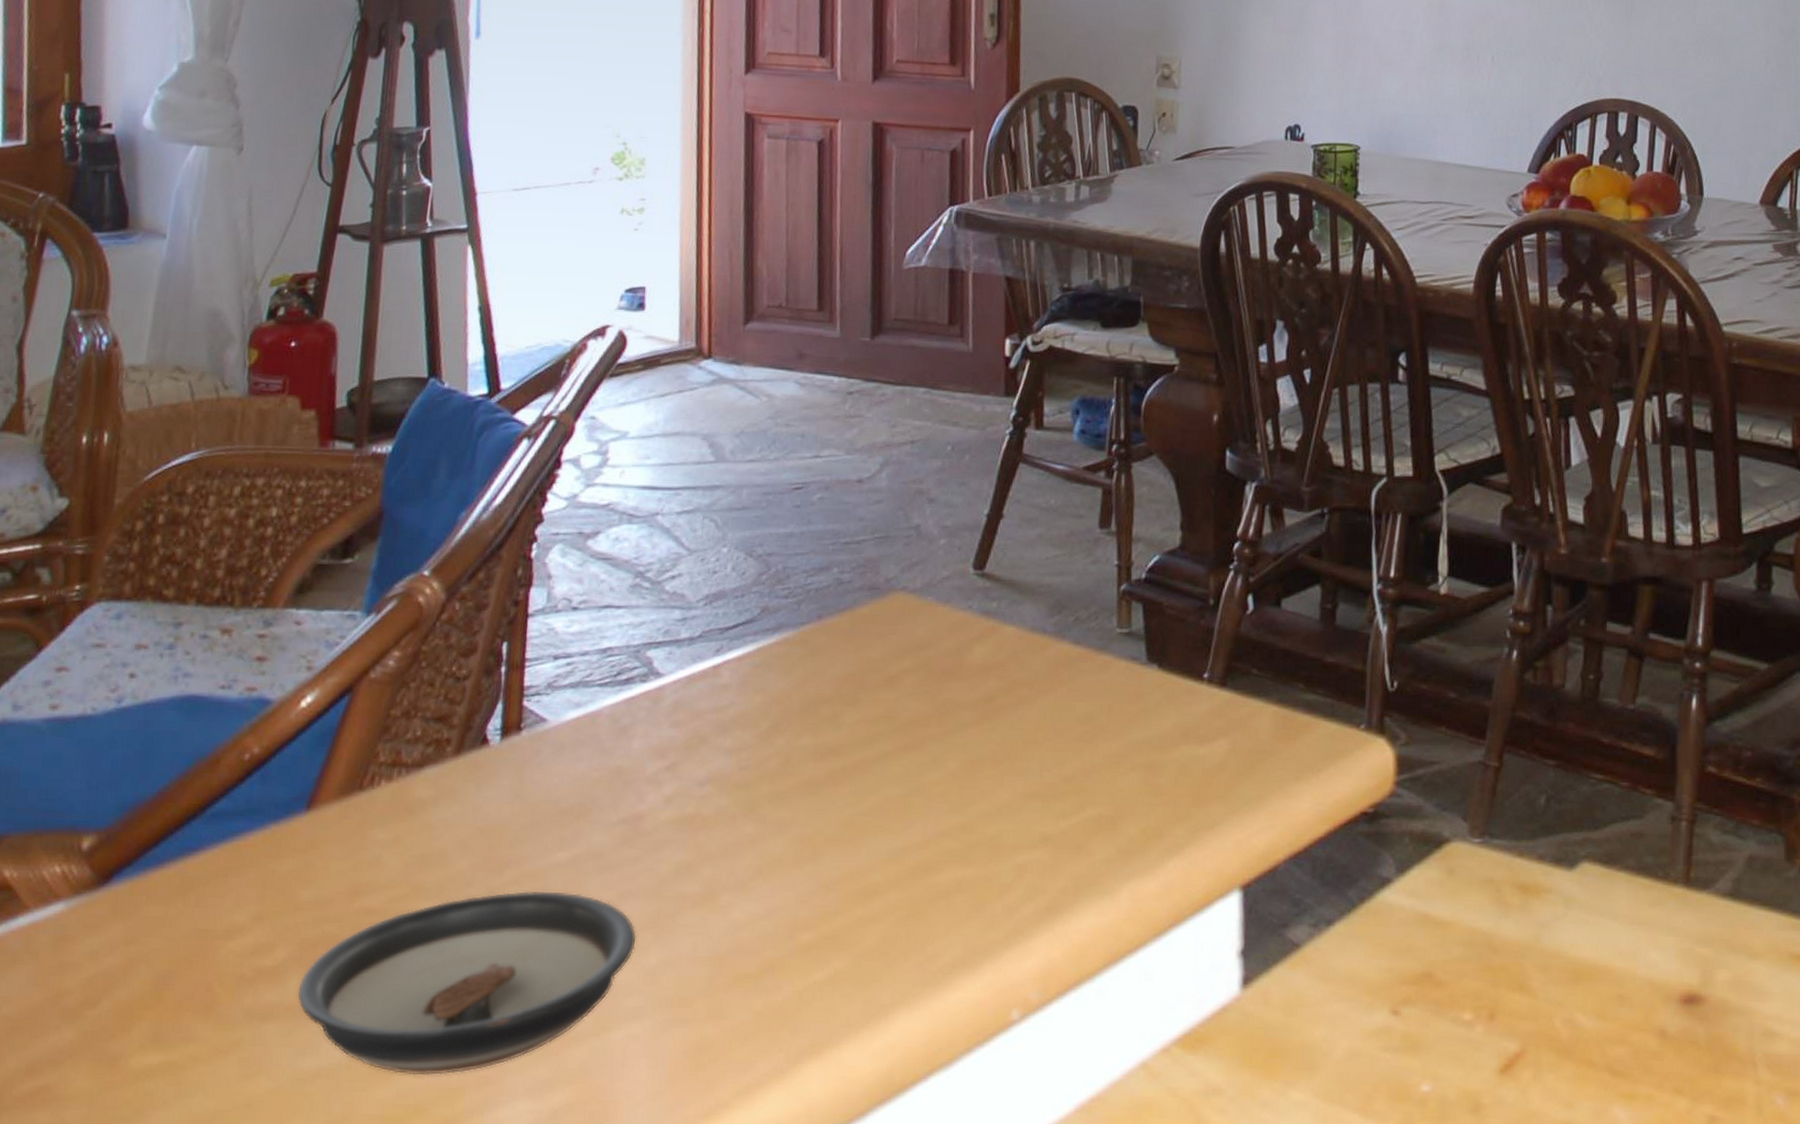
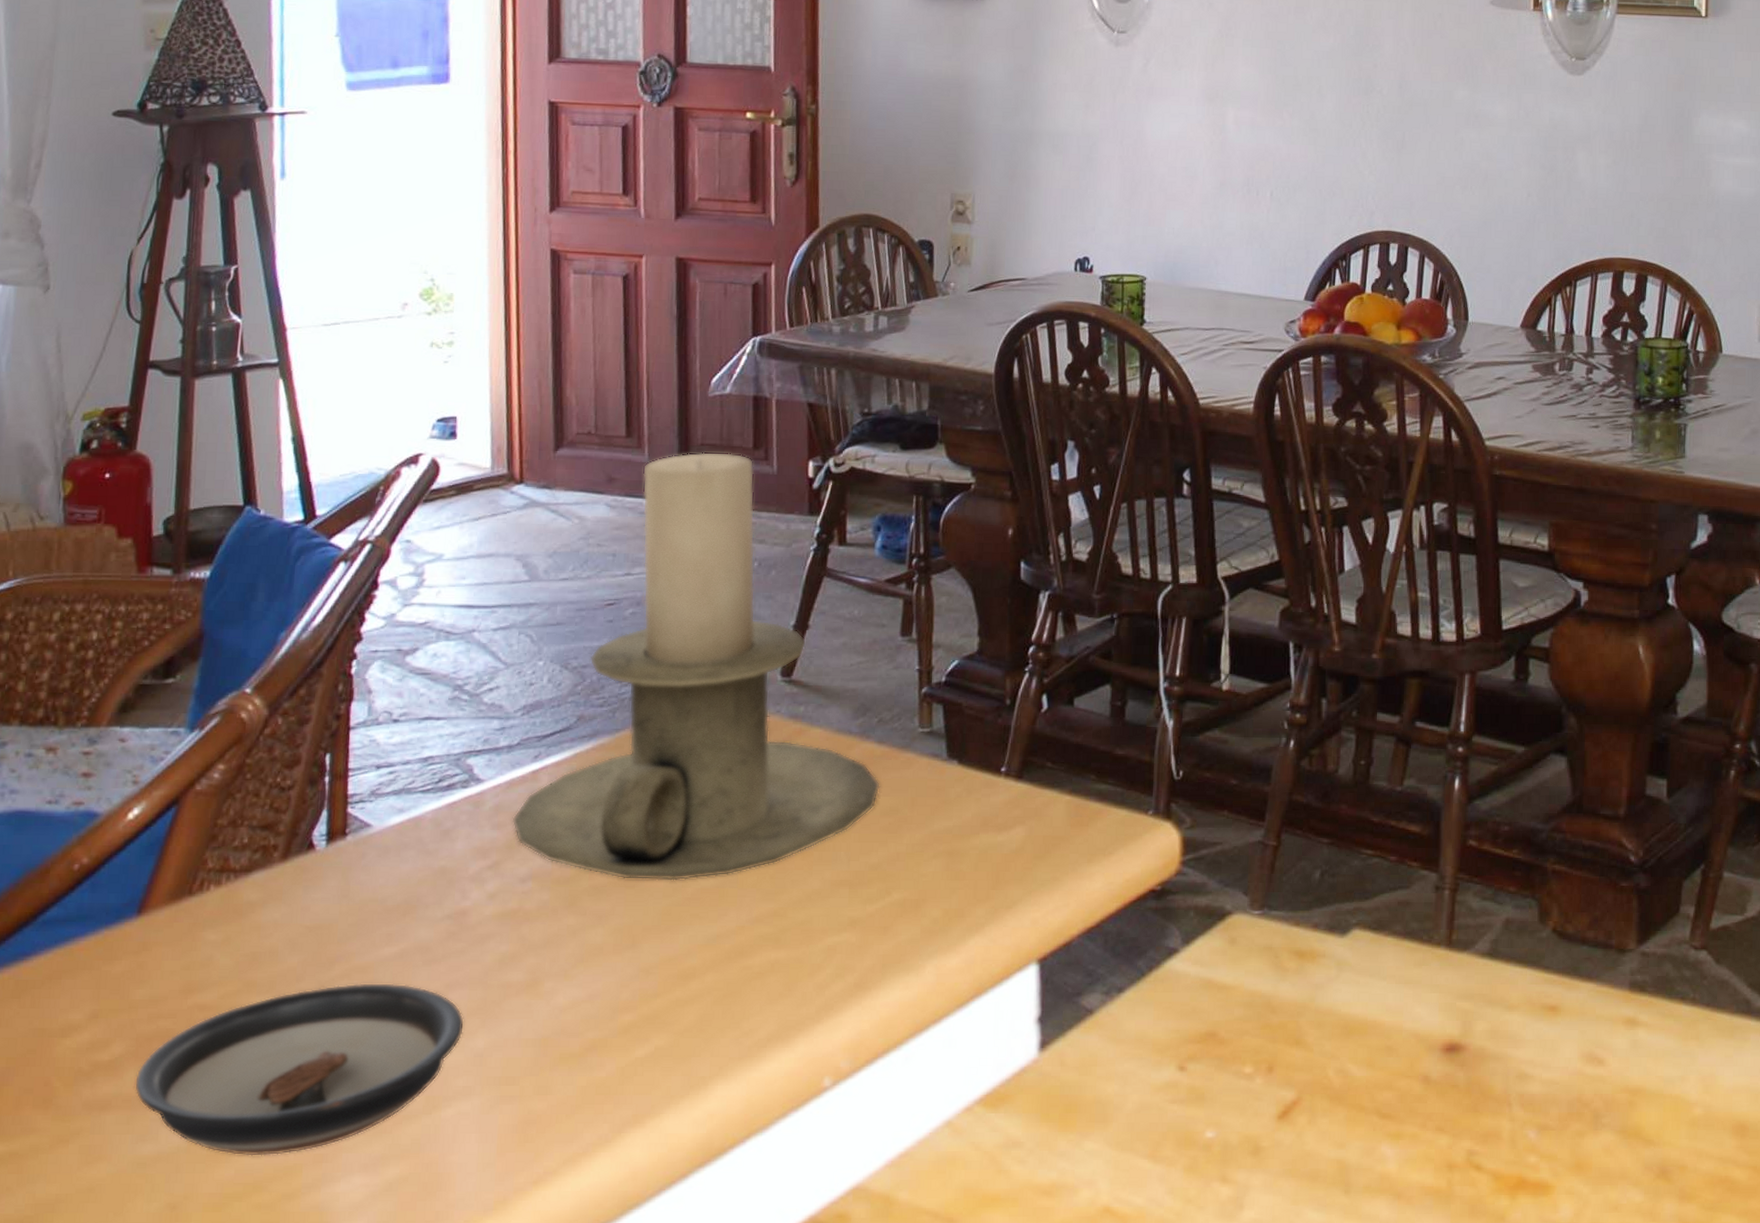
candle holder: none [691,327,1076,789] -> present [512,451,880,881]

